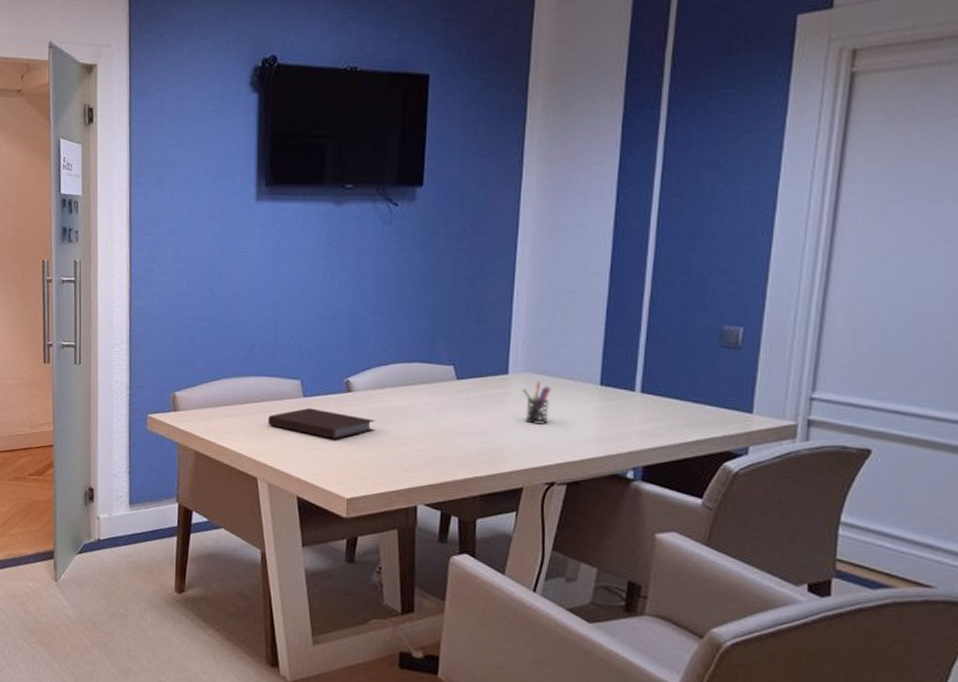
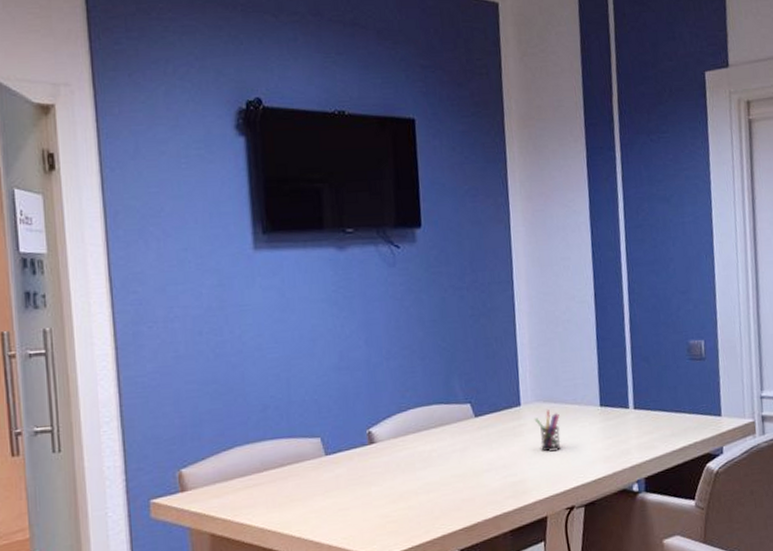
notebook: present [268,408,375,439] -> none [290,466,403,497]

